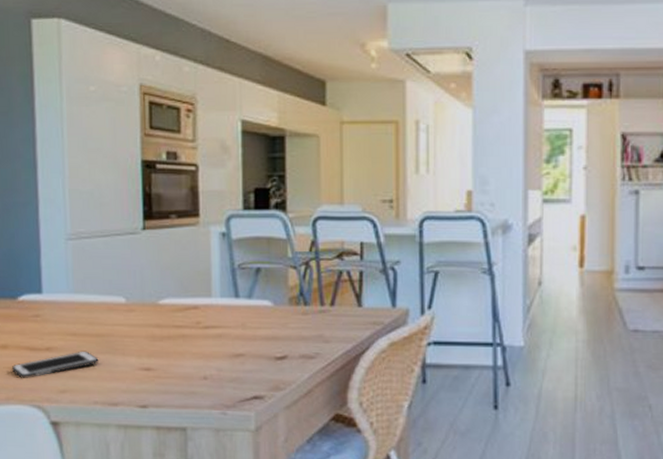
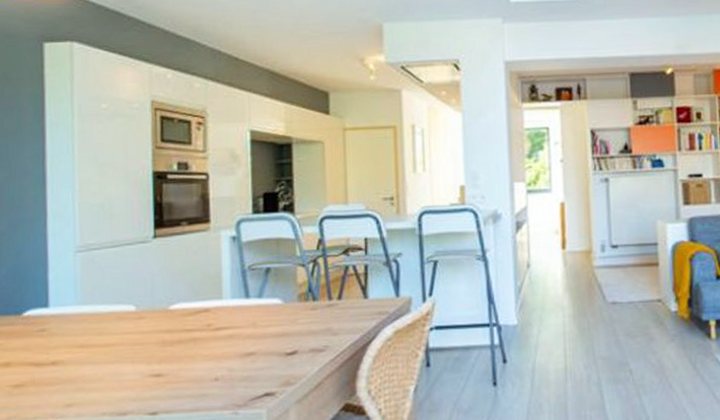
cell phone: present [11,351,99,378] -> none [14,362,107,395]

